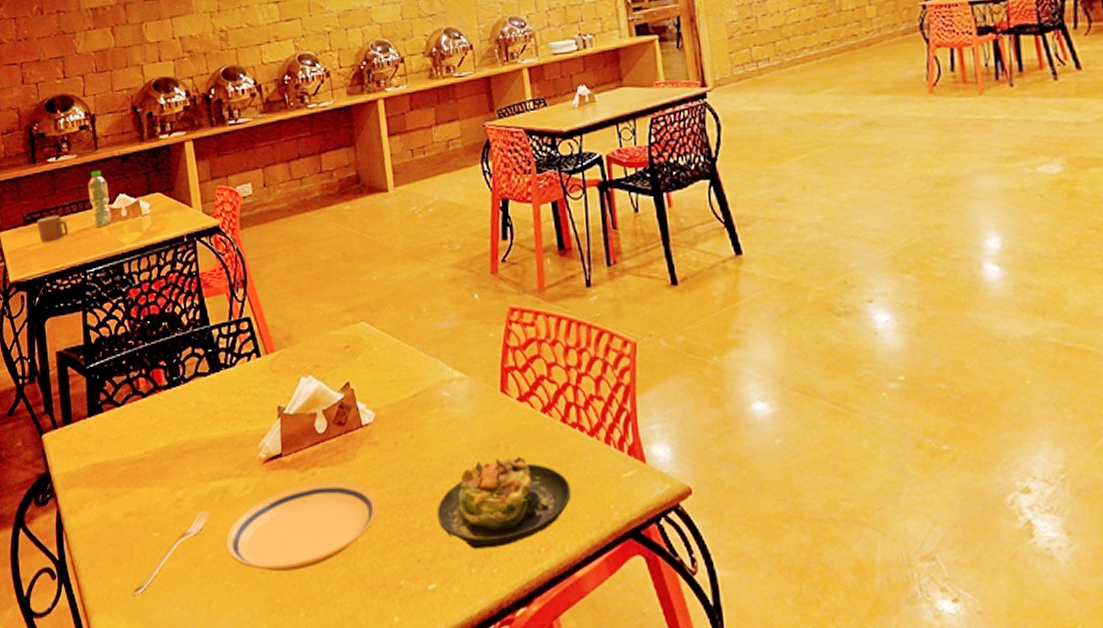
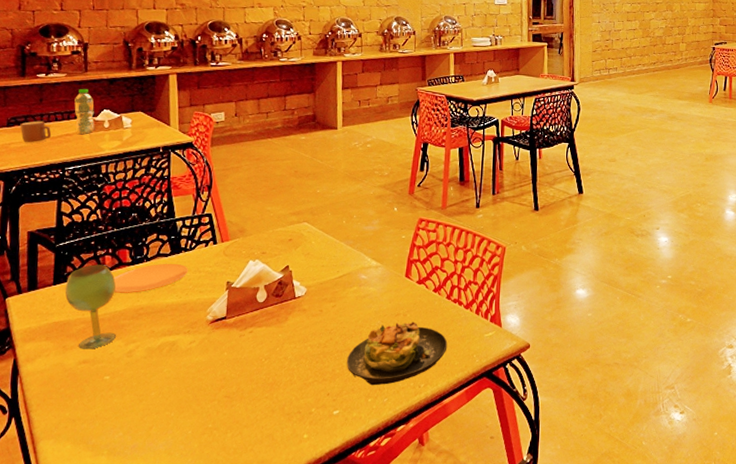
wine glass: none [100,390,161,498] -> present [64,264,117,349]
fork: present [132,510,210,595] -> none [79,359,158,424]
plate: none [150,384,231,425] -> present [113,263,188,293]
plate: present [226,481,379,572] -> none [170,338,301,404]

